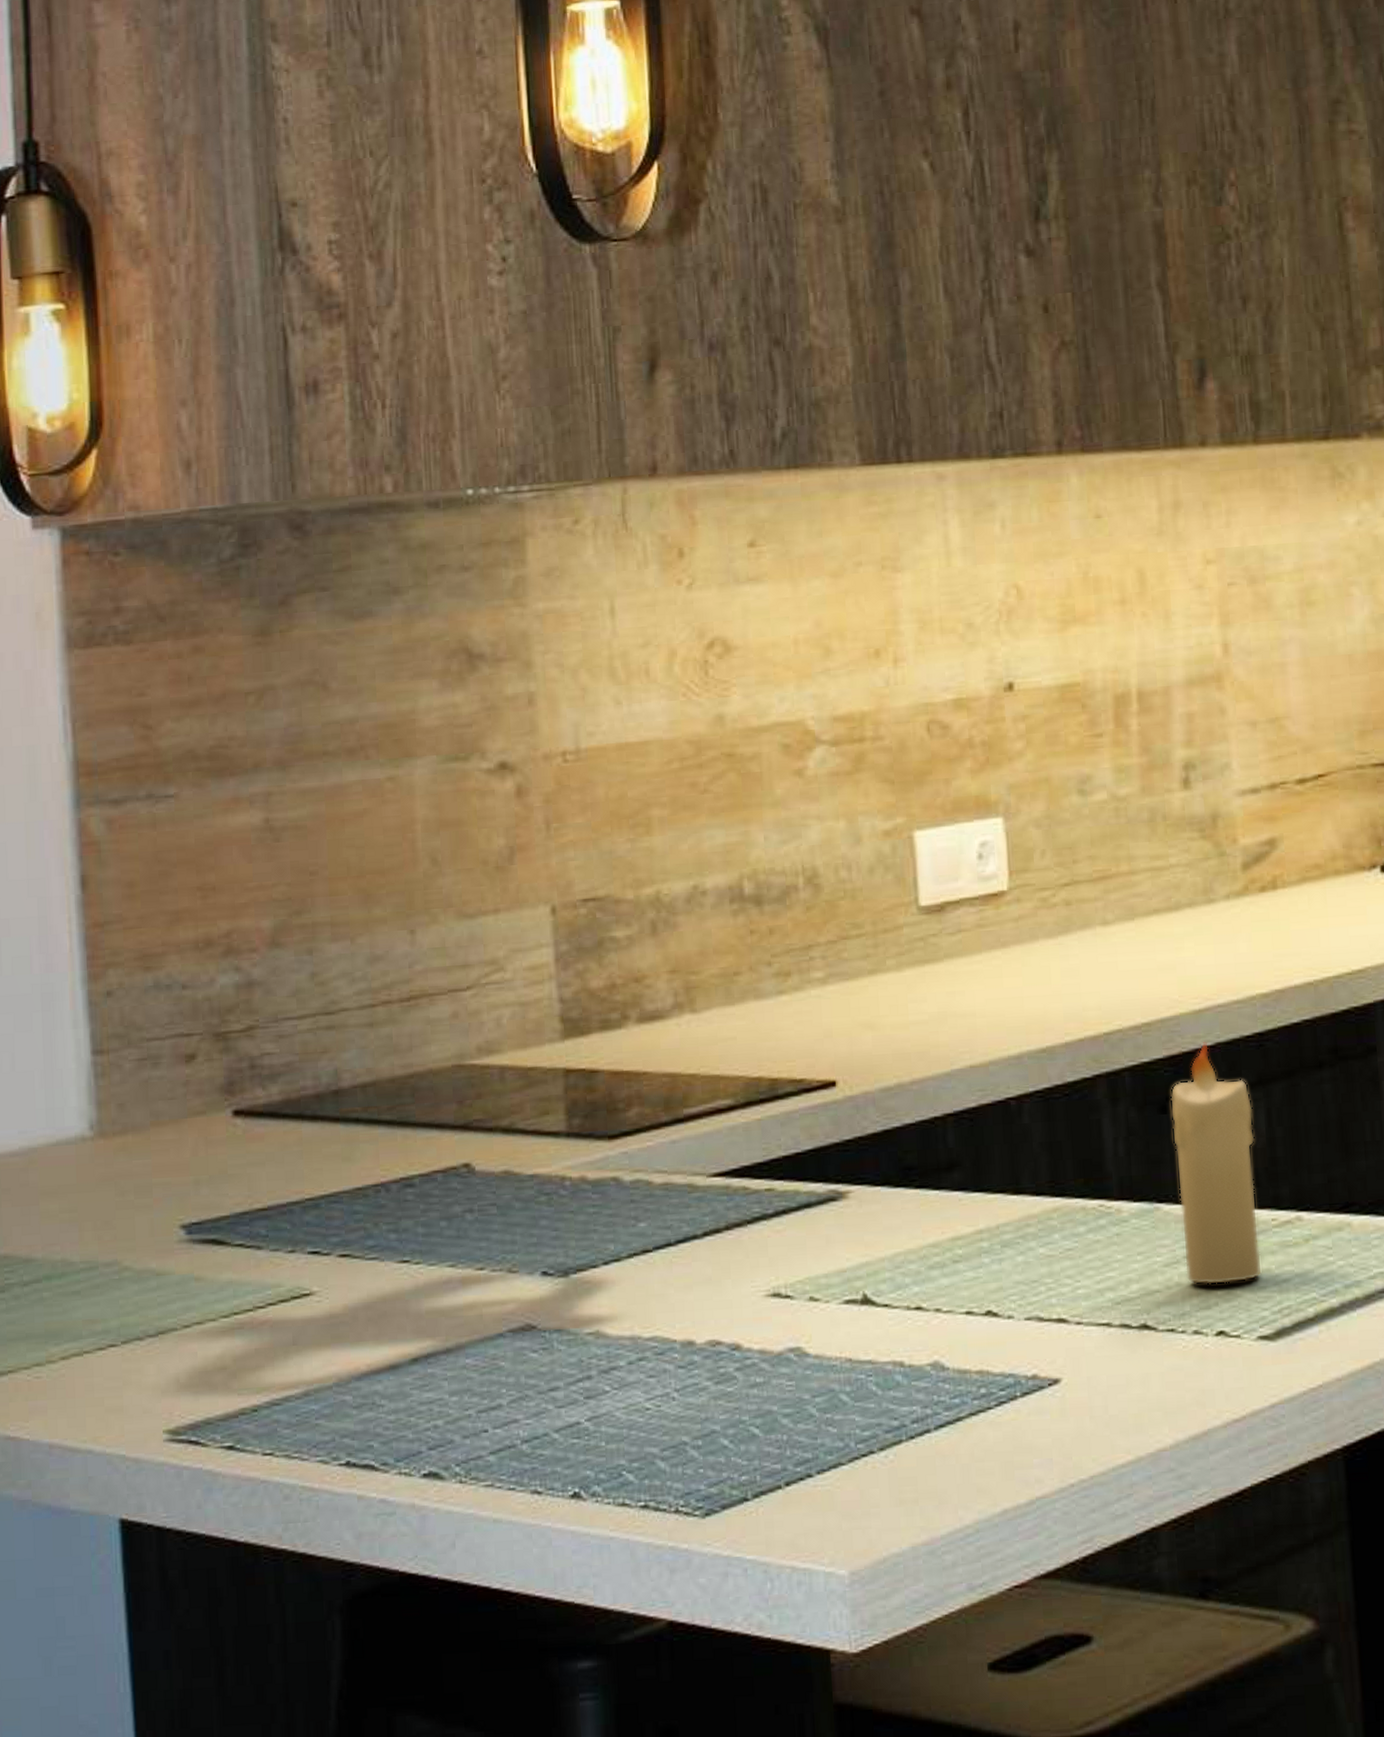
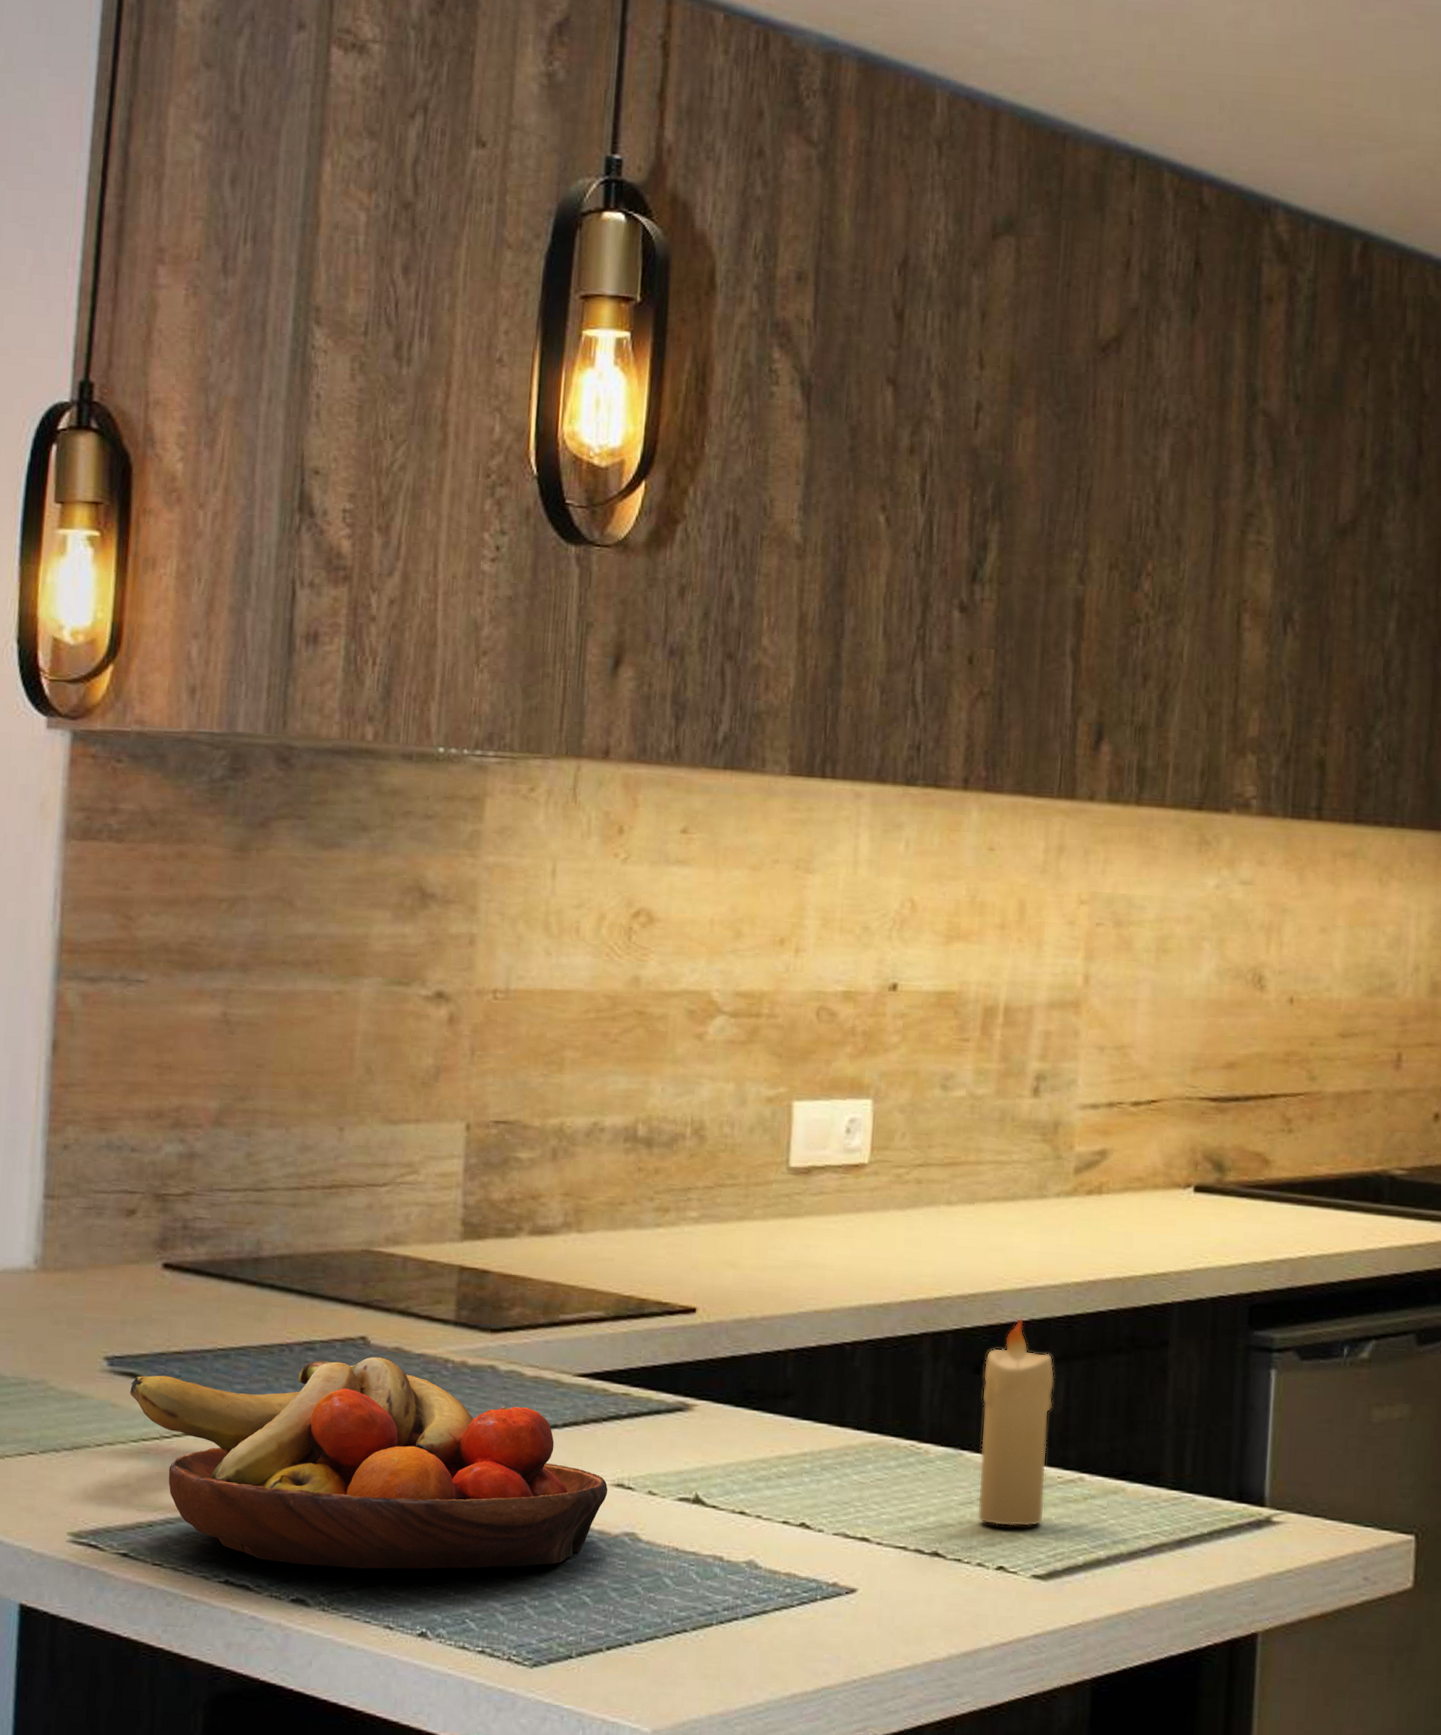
fruit bowl: none [214,1184,764,1434] -> present [130,1357,608,1570]

